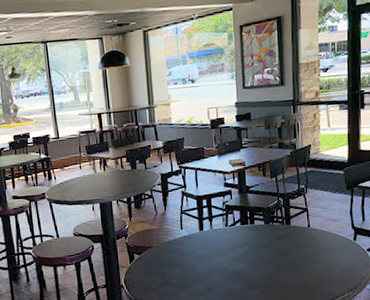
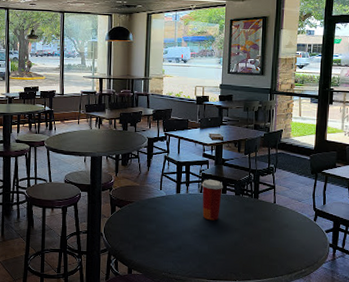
paper cup: none [226,210,251,256] -> present [201,180,223,221]

